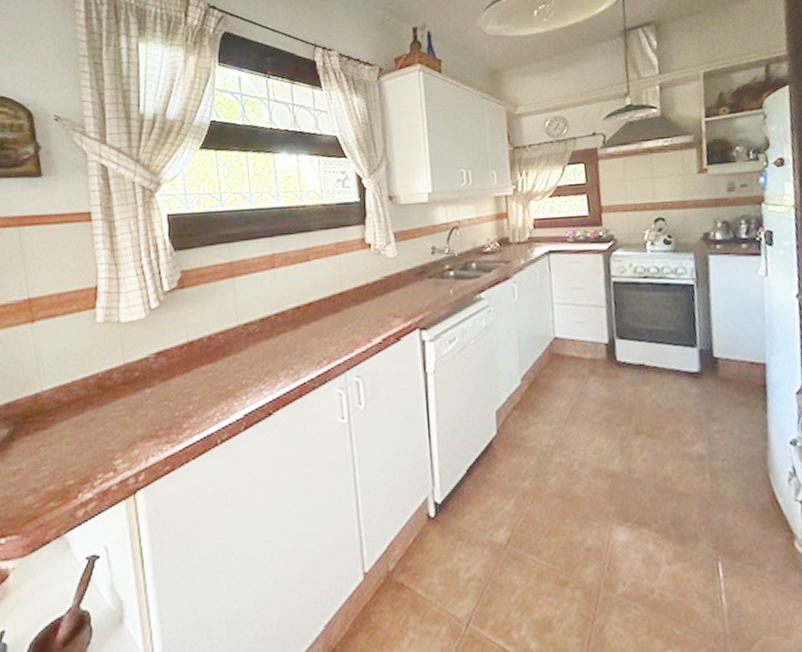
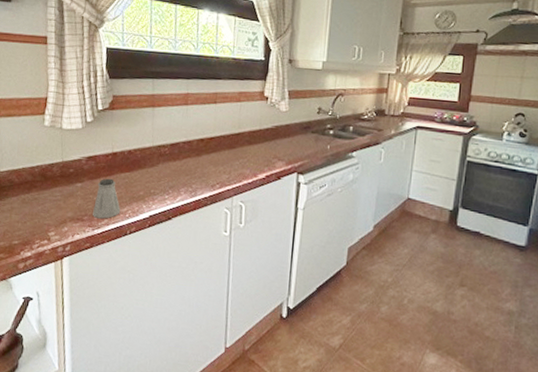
saltshaker: none [170,375,206,430] -> present [92,178,121,219]

